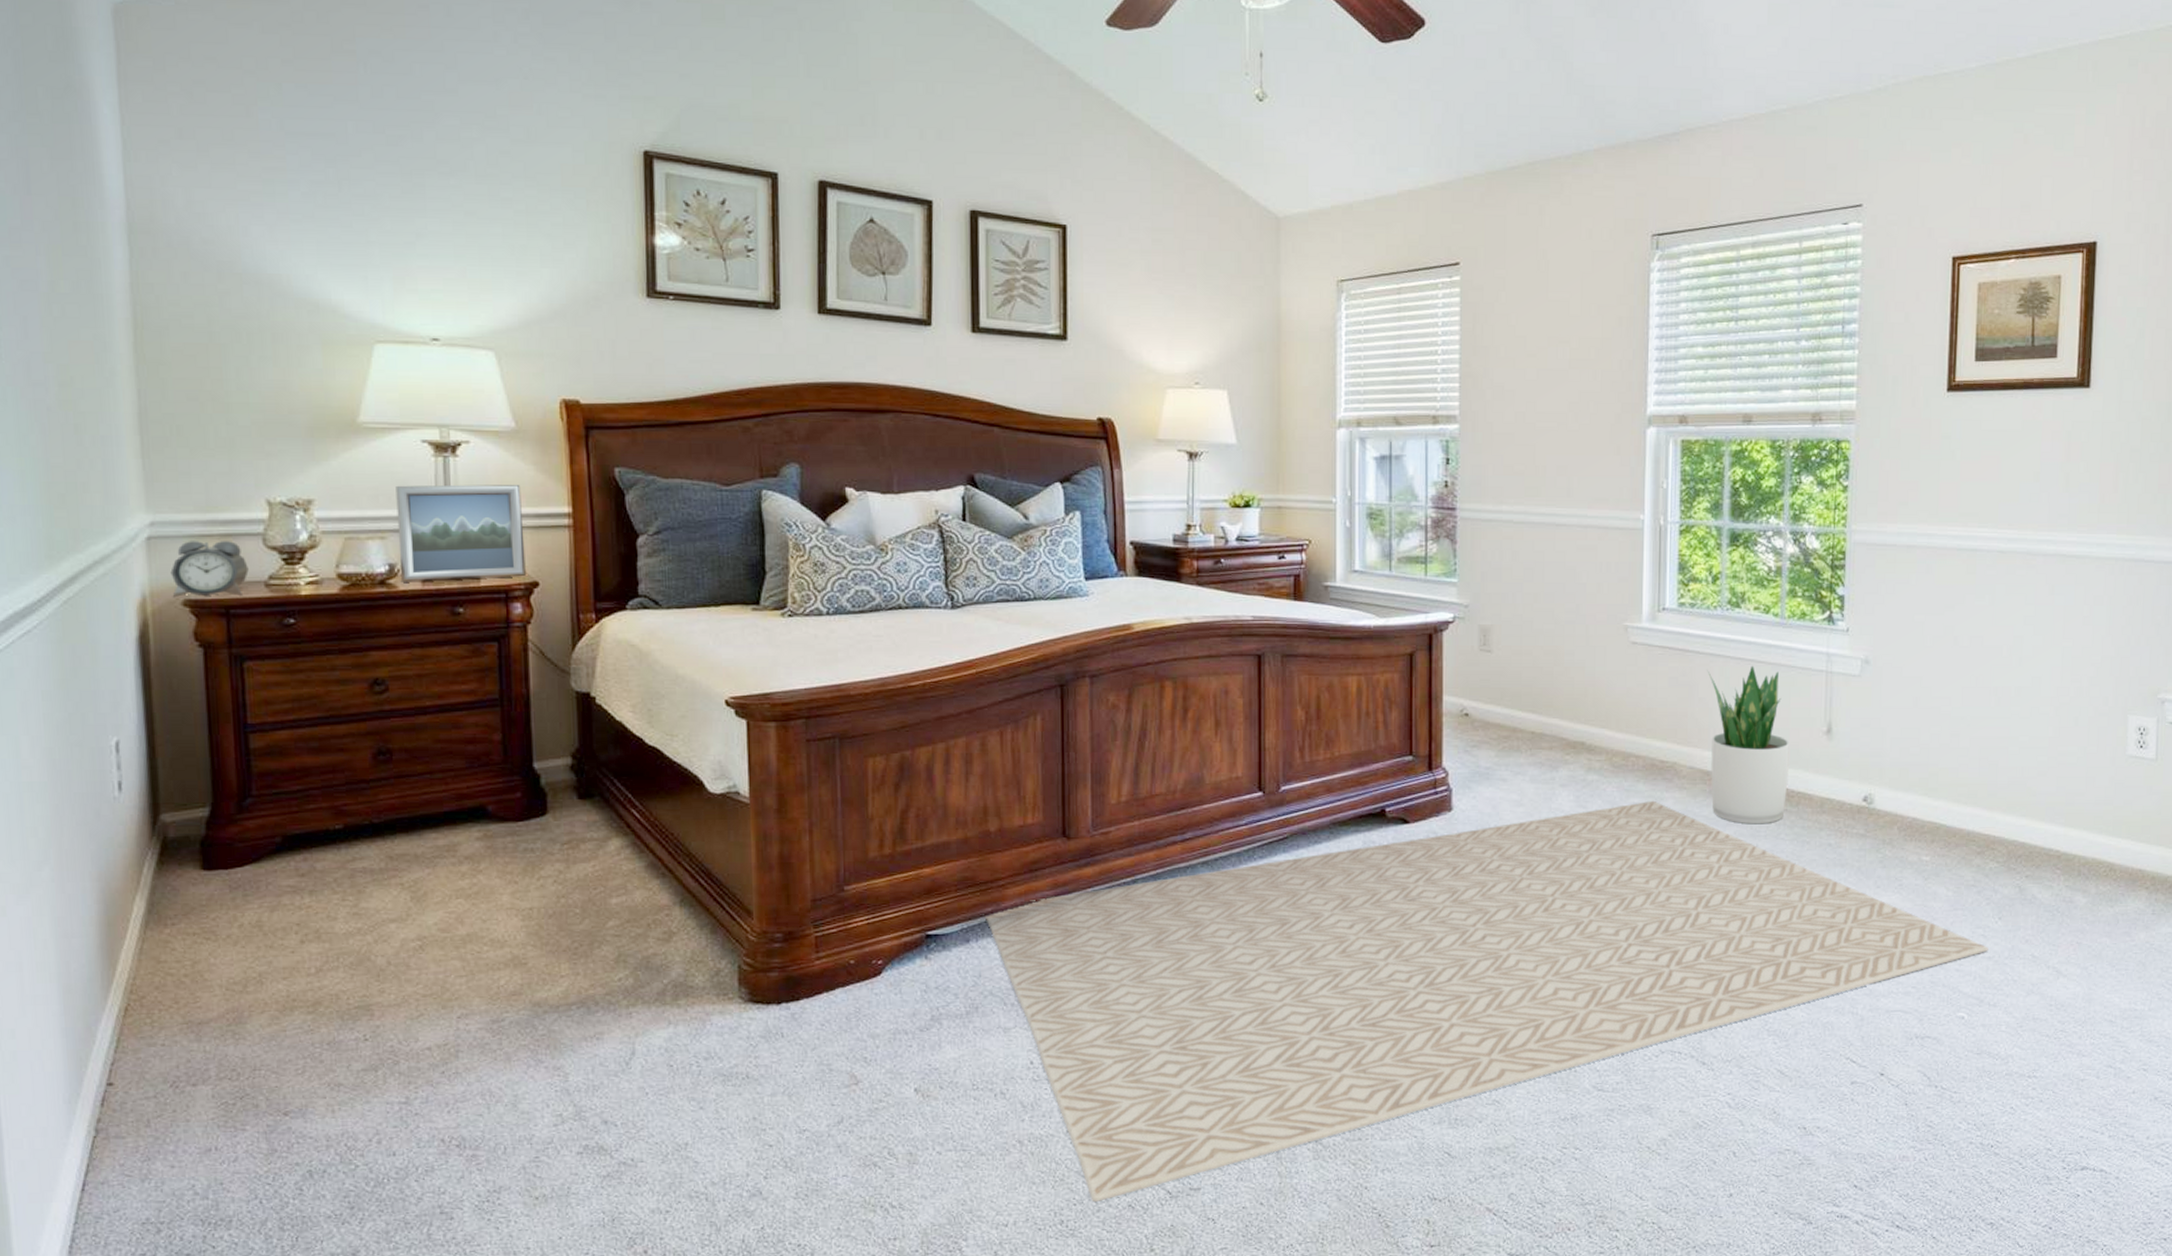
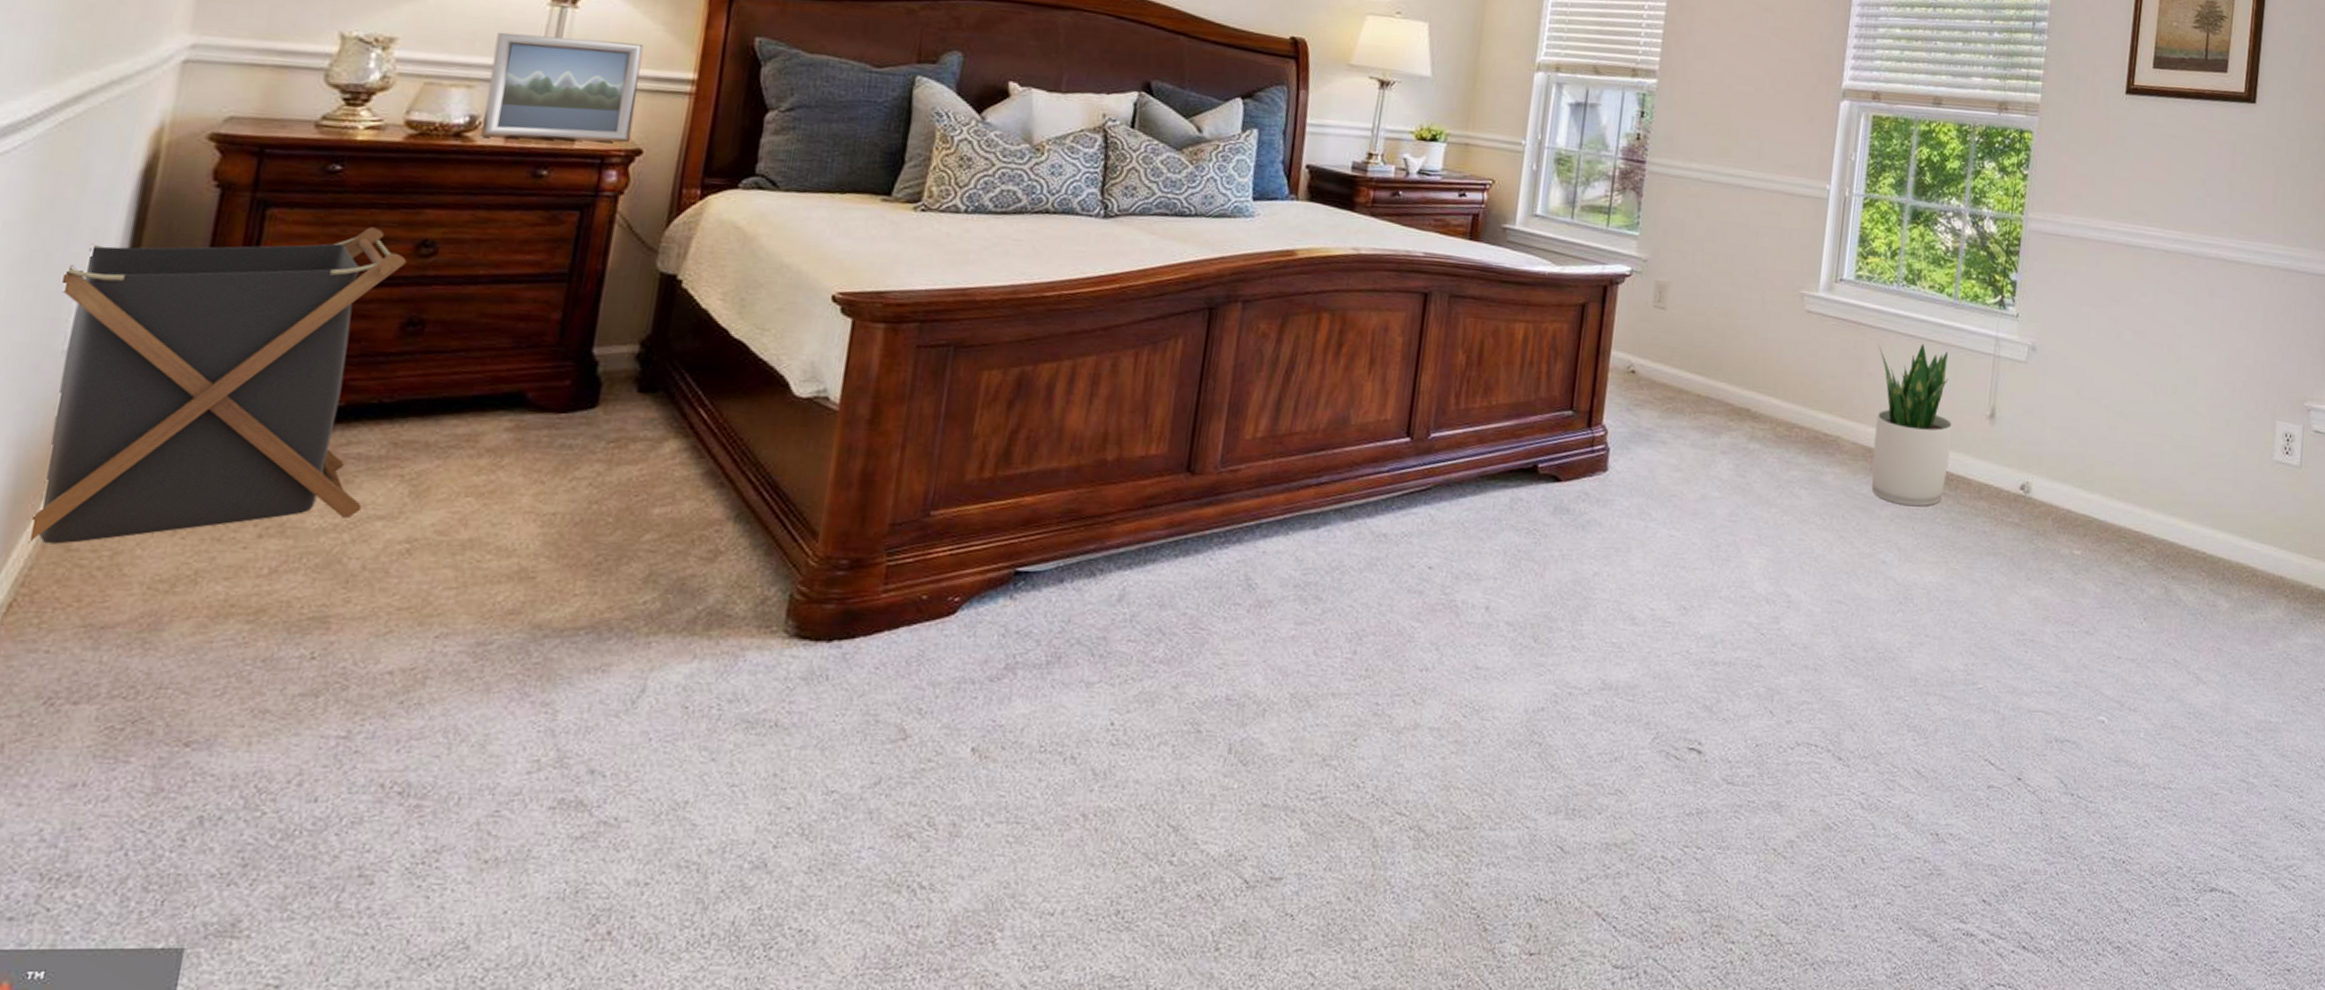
laundry basket: none [99,671,377,958] -> present [28,227,407,544]
alarm clock: present [170,541,249,598] -> none [197,69,300,135]
rug: present [983,800,1988,1203] -> none [1084,474,2132,891]

